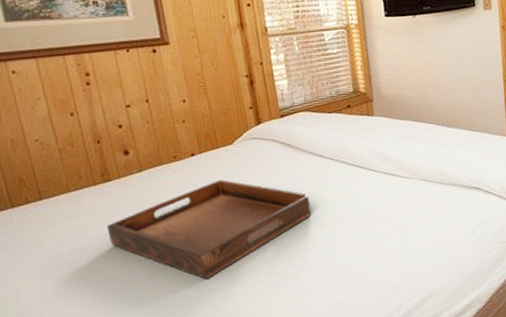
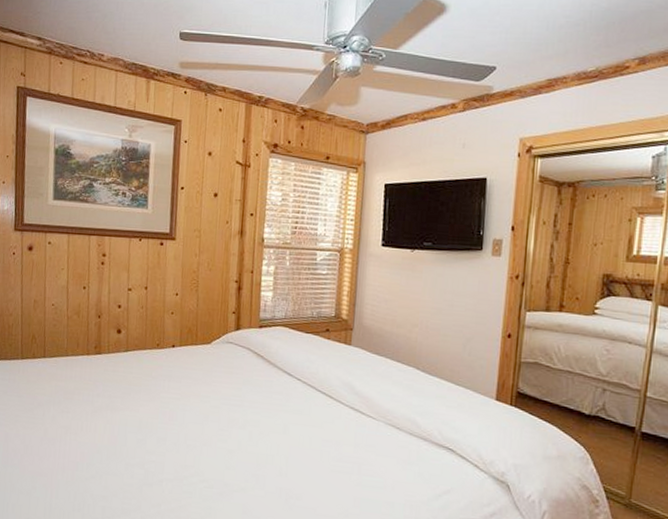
serving tray: present [106,179,312,280] -> none [88,375,271,470]

